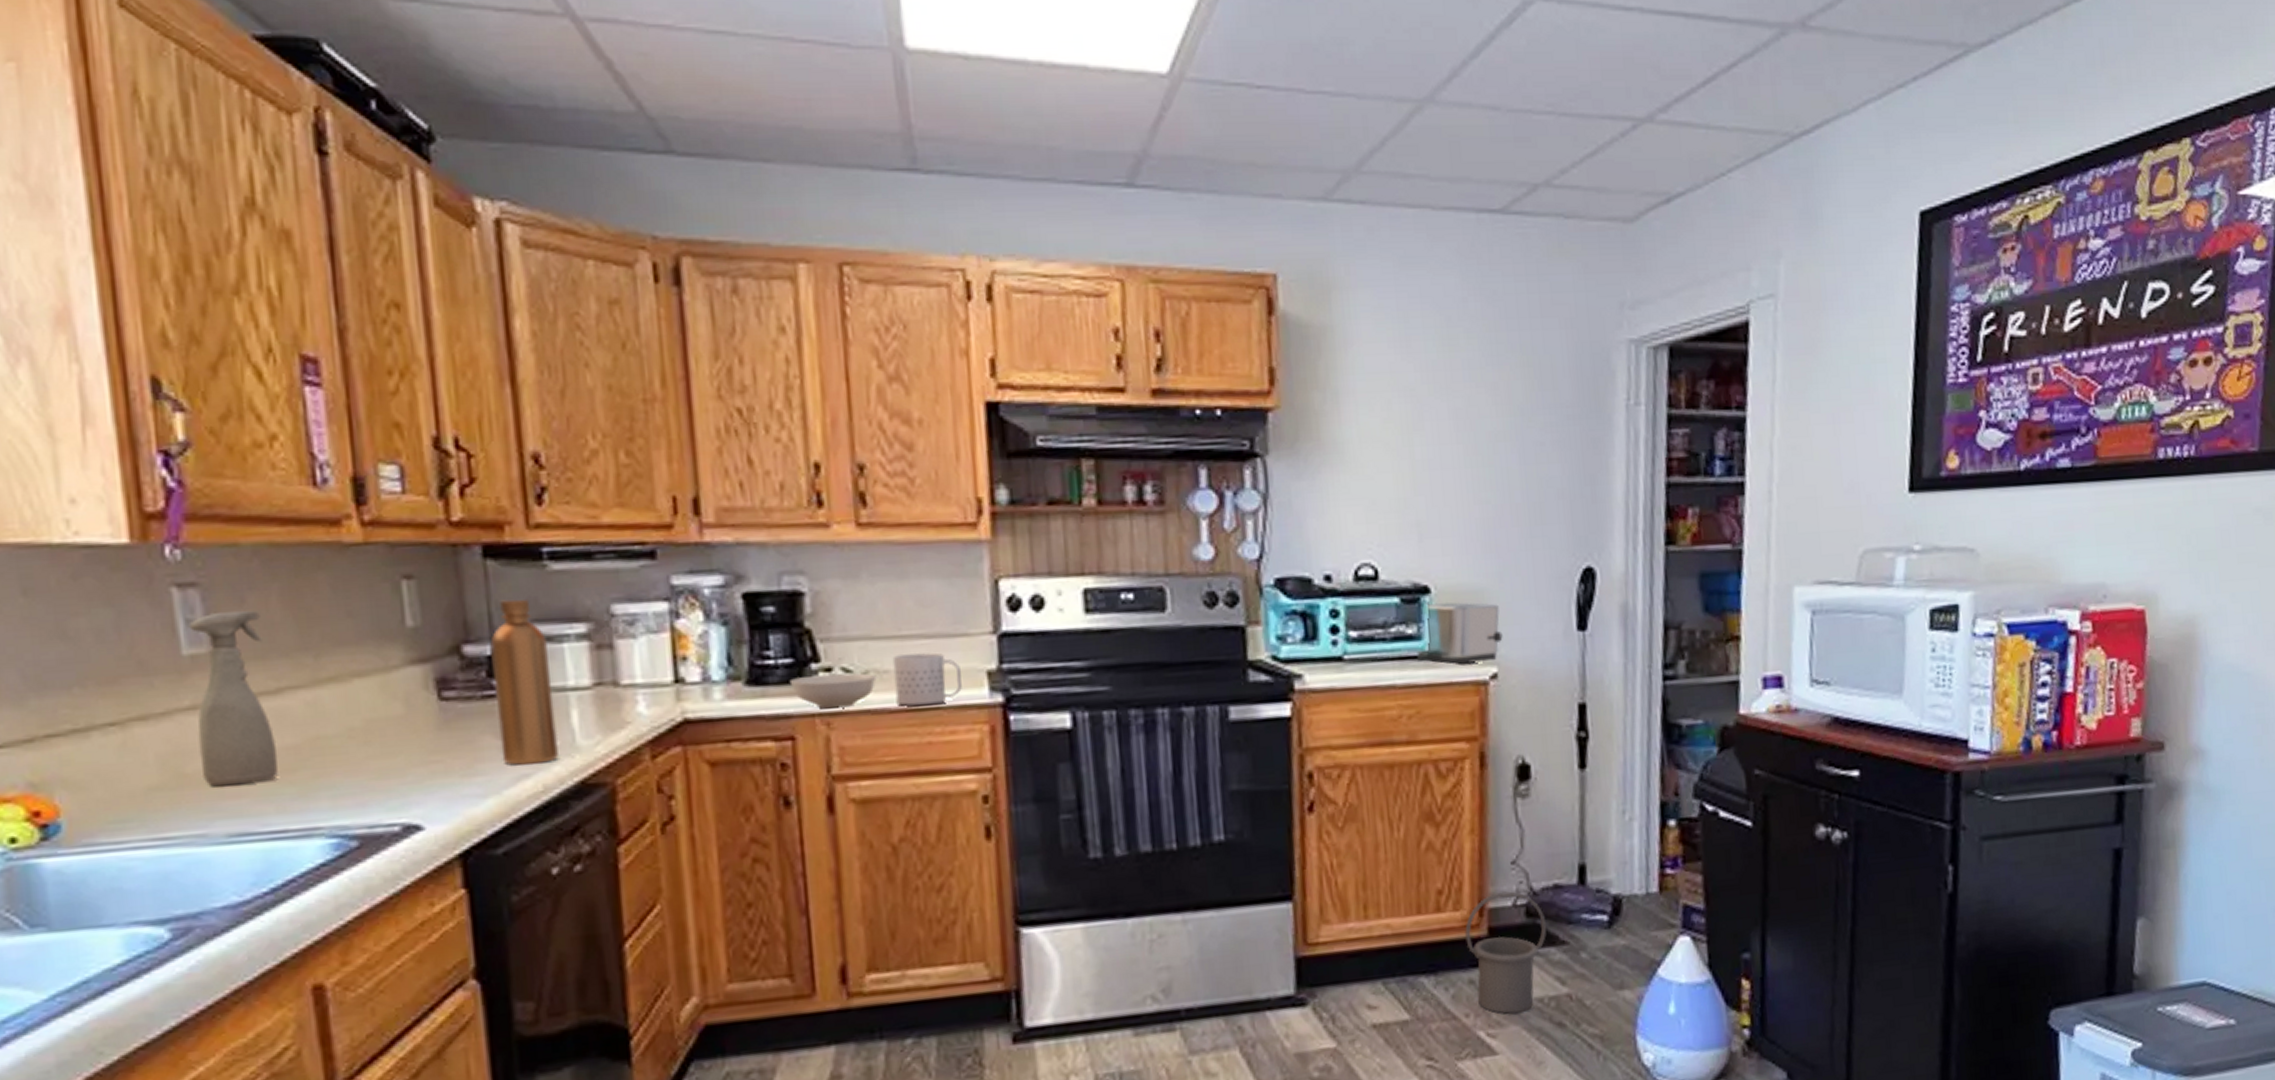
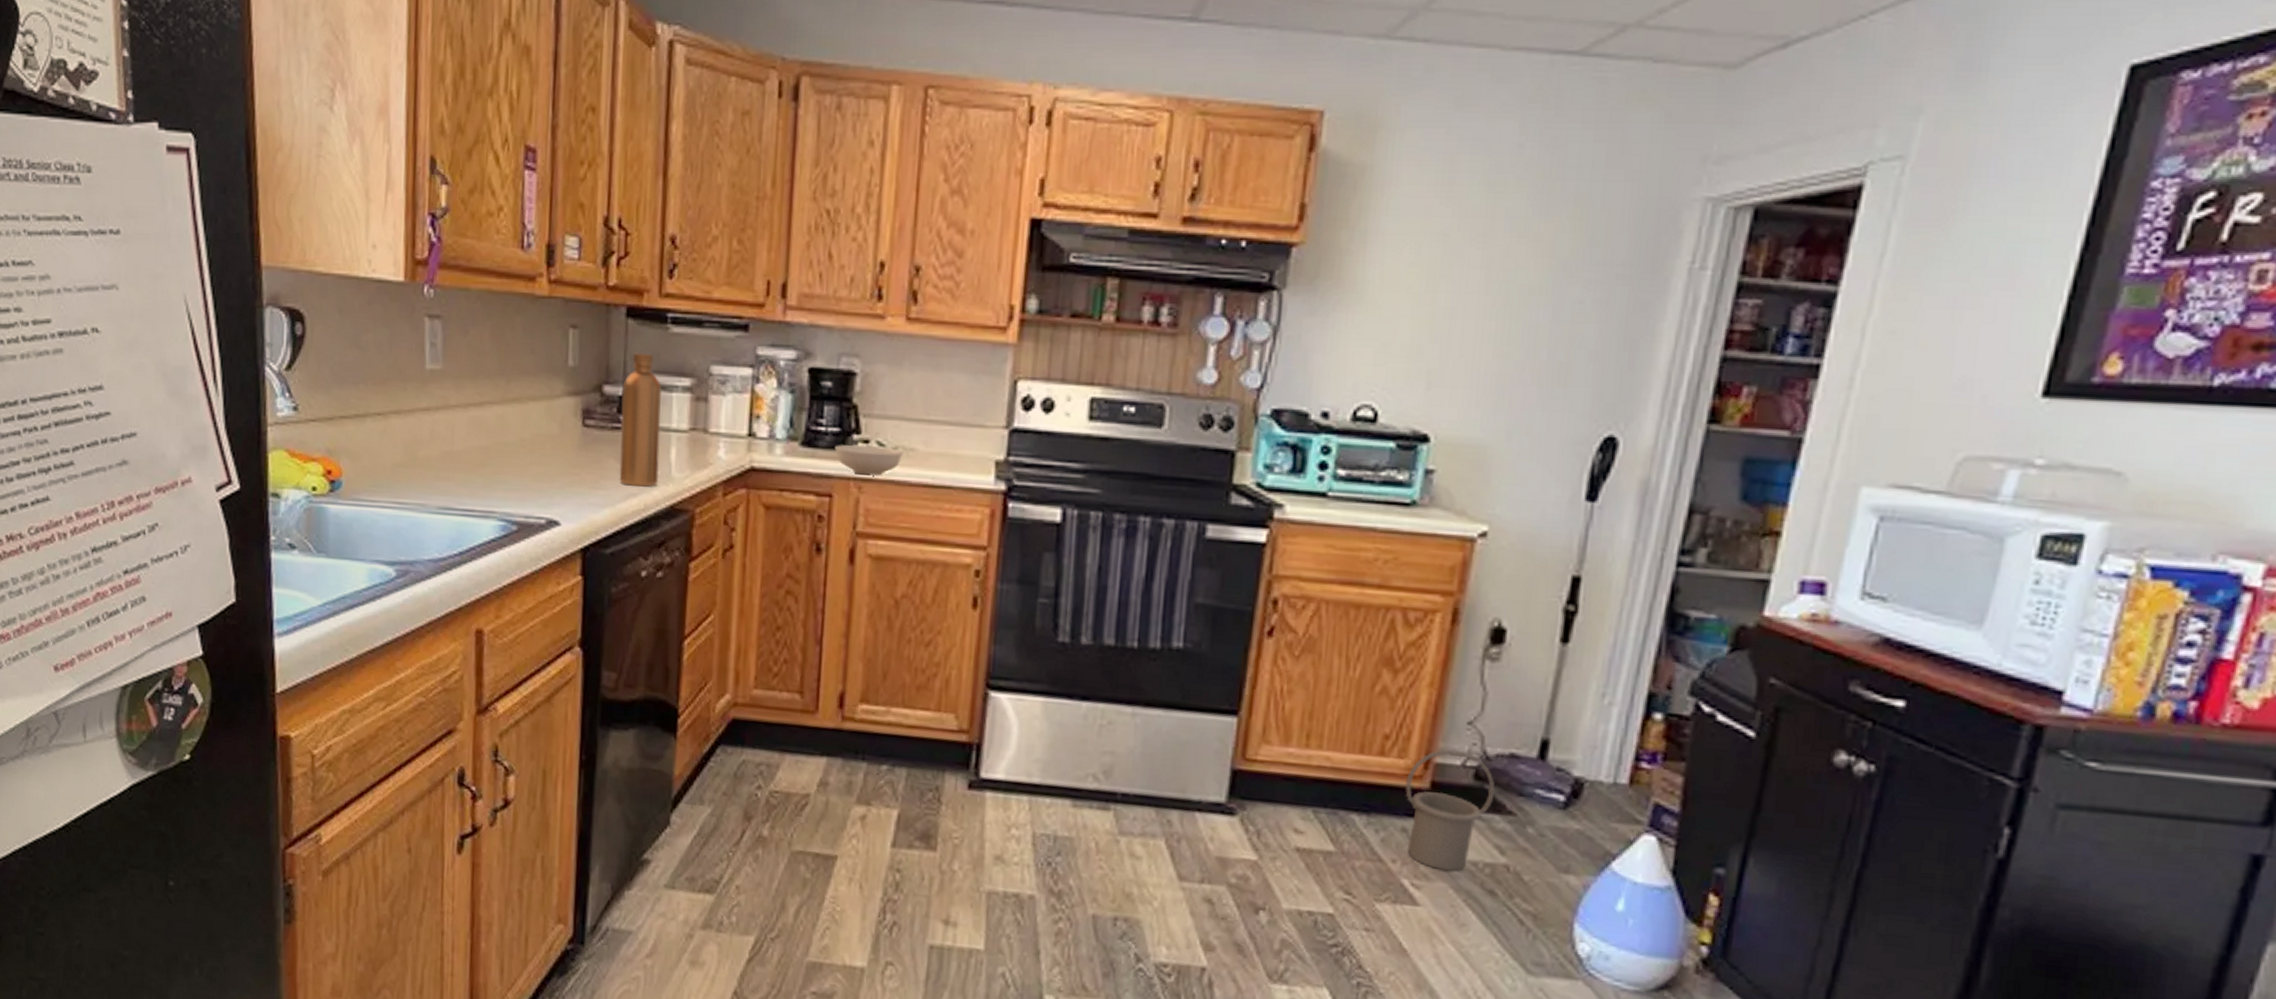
spray bottle: present [188,611,278,787] -> none [427,340,476,471]
mug: present [892,652,962,707] -> none [916,436,973,485]
toaster: present [1417,602,1503,665] -> none [1404,453,1501,519]

